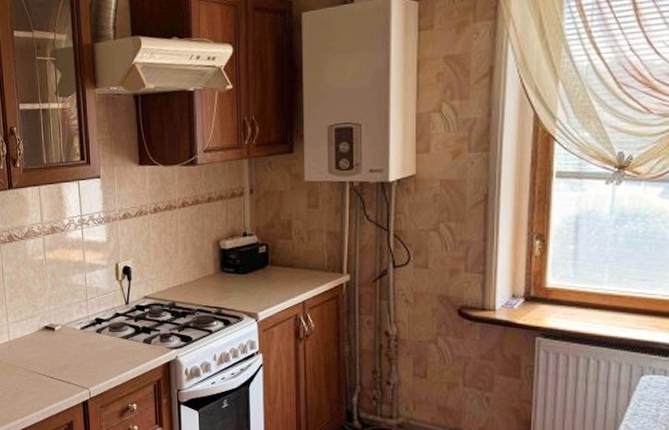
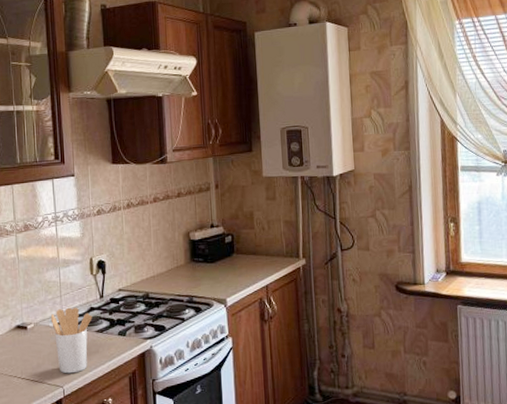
utensil holder: none [77,312,118,377] -> present [50,307,92,374]

